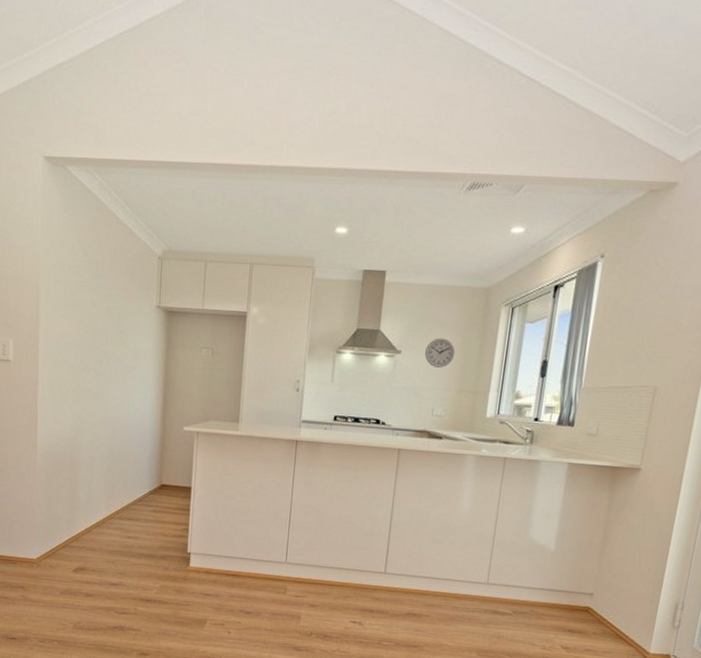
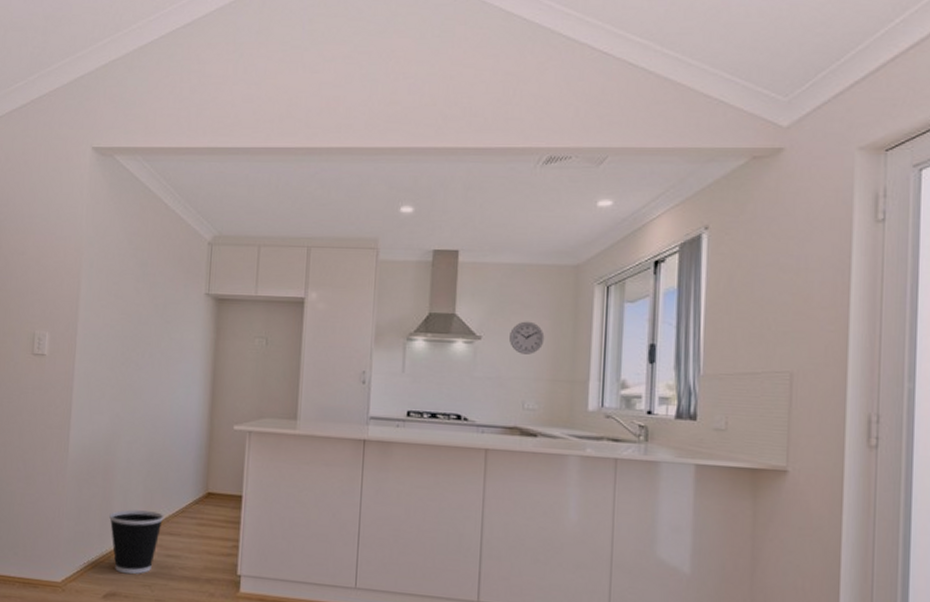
wastebasket: none [76,498,124,553] -> present [109,509,164,575]

